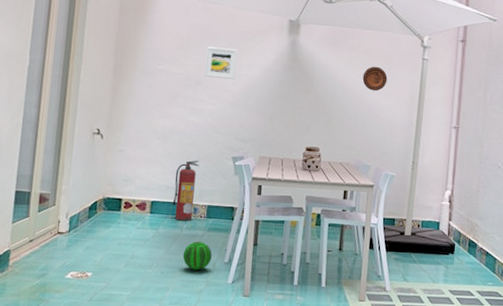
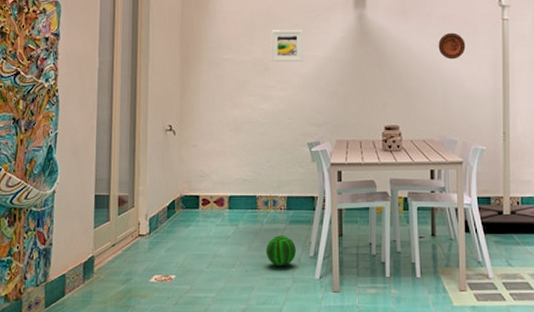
fire extinguisher: present [172,160,200,221] -> none [250,149,274,215]

